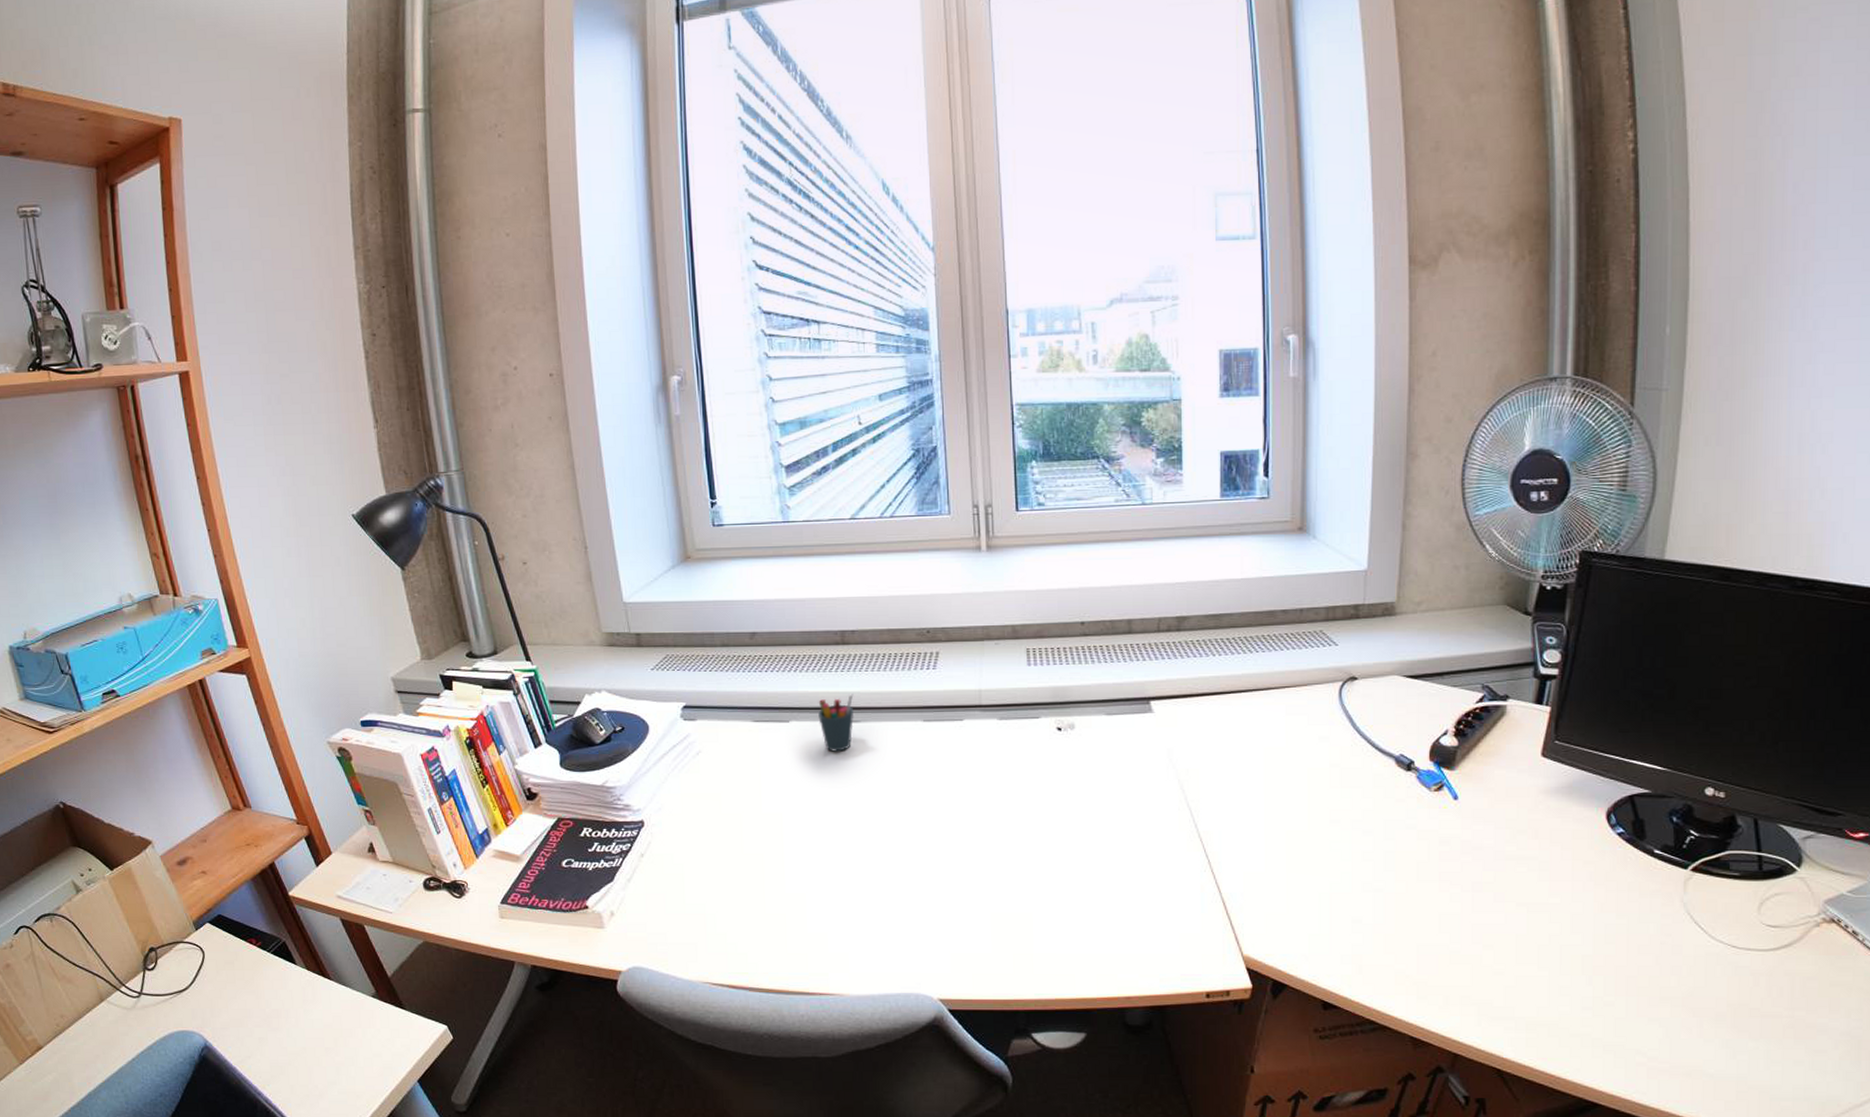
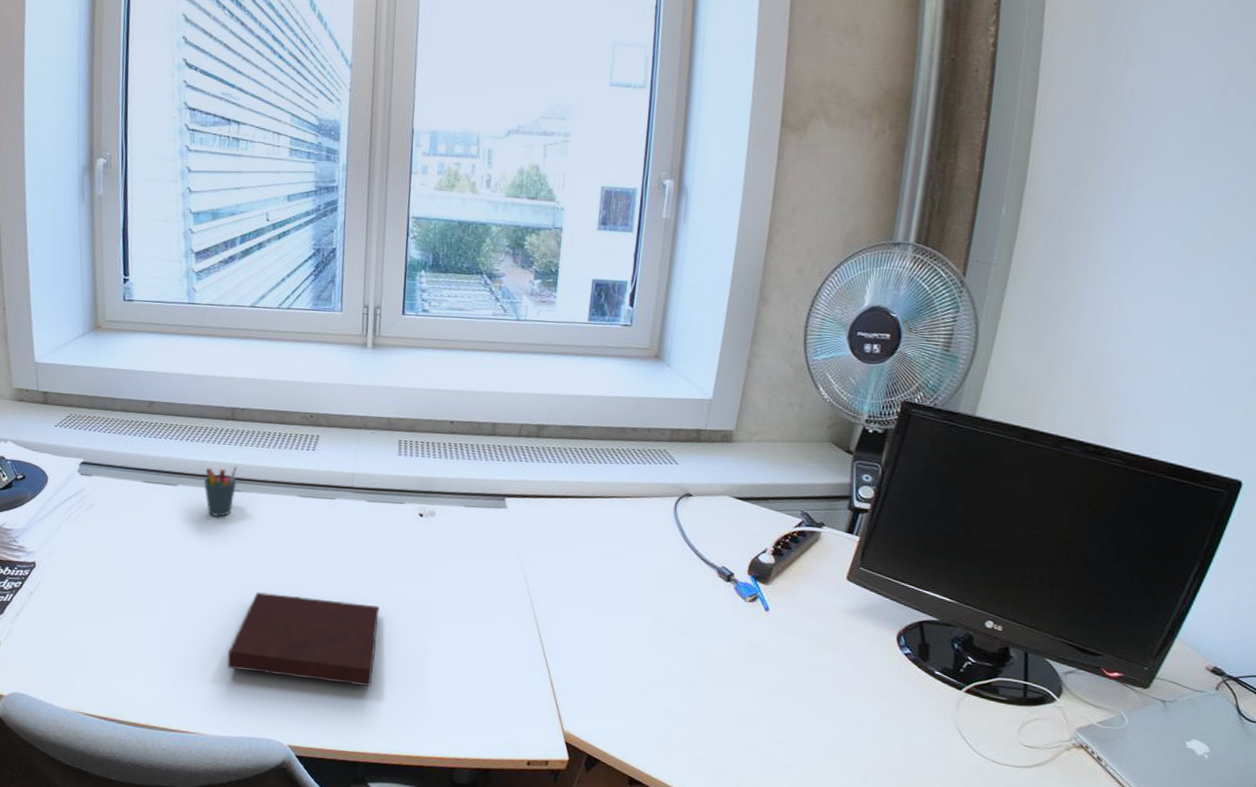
notebook: none [862,830,1025,926] -> present [227,591,380,687]

